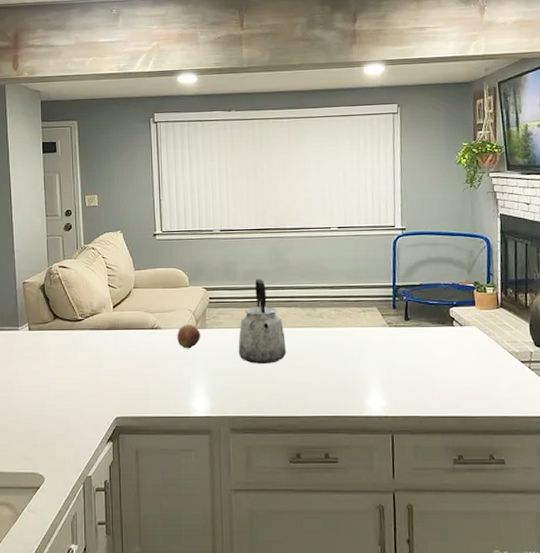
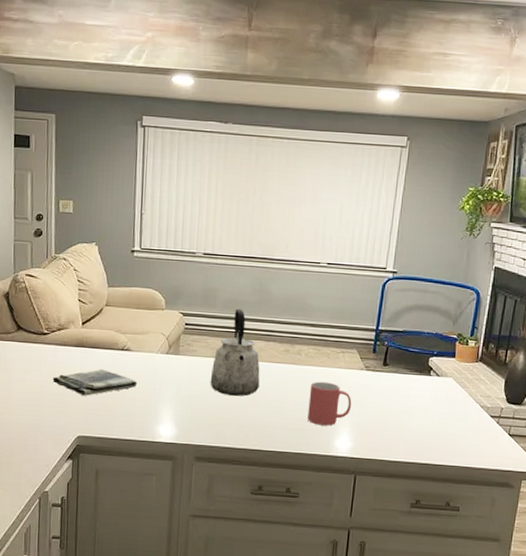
dish towel: none [89,349,169,377] -> present [52,369,138,396]
apple: present [177,323,201,349] -> none [148,348,173,374]
mug: none [335,342,379,386] -> present [307,381,352,426]

